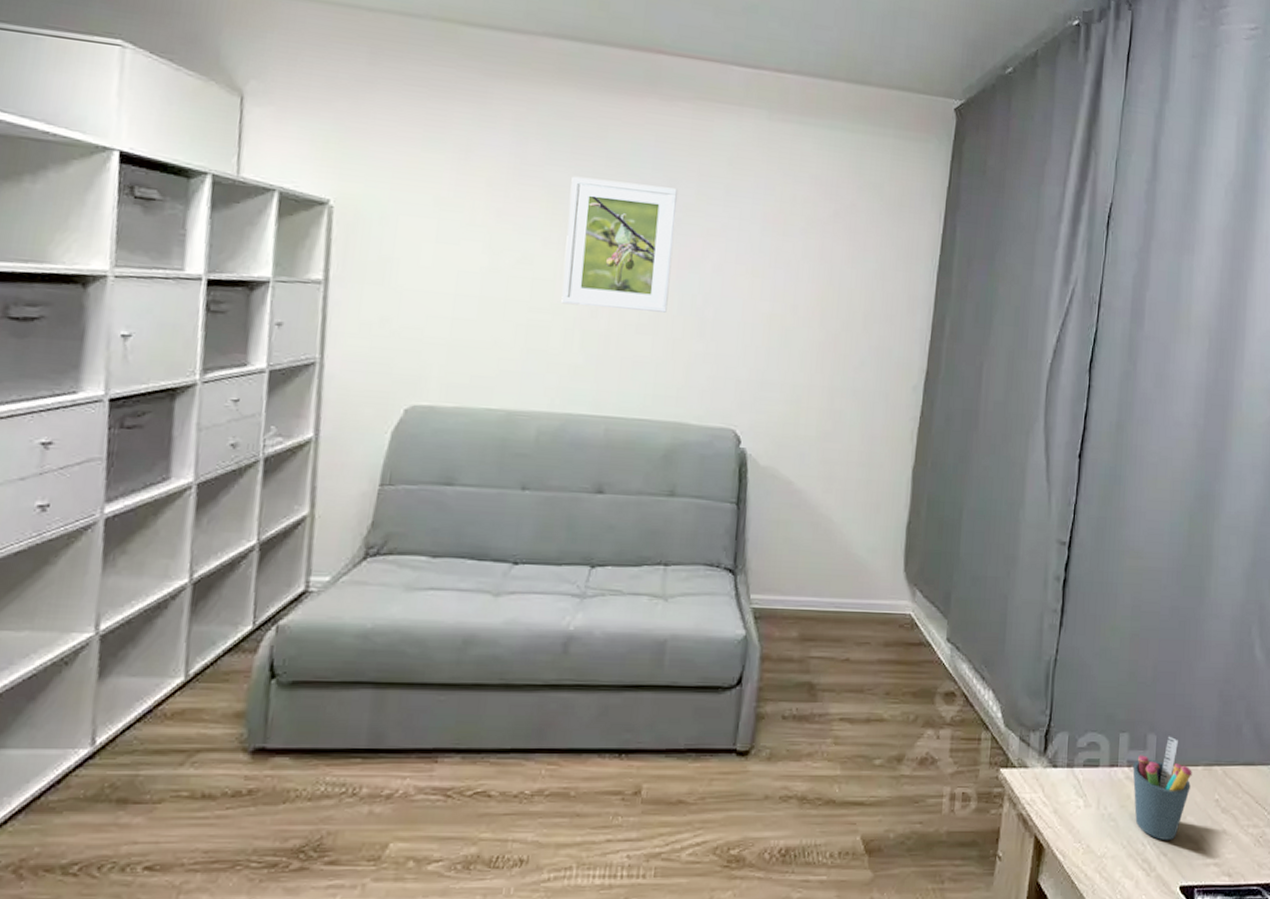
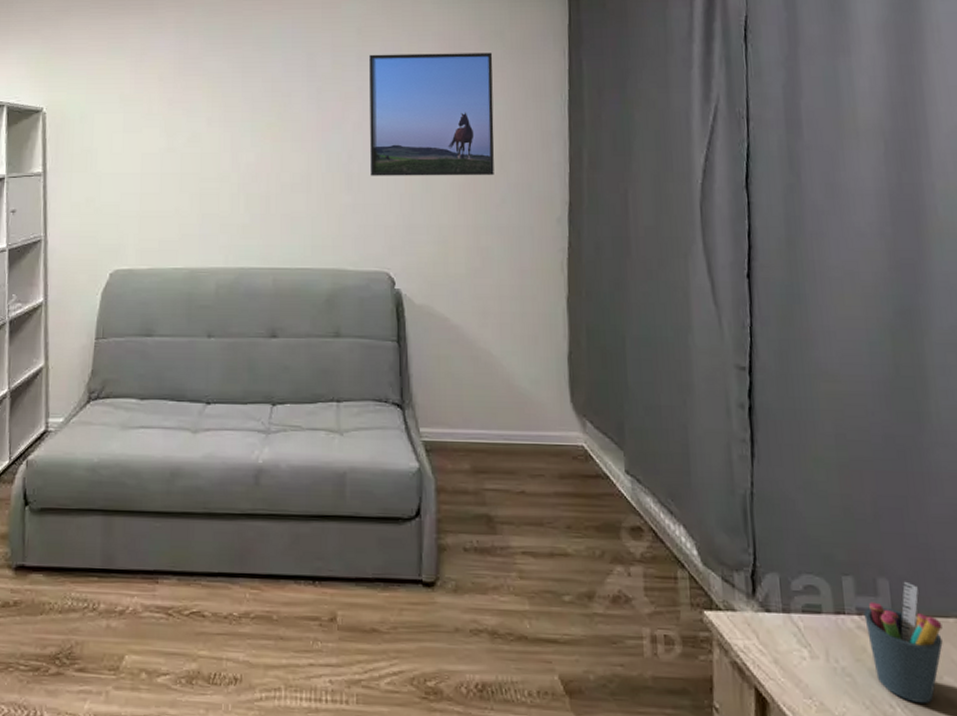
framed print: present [561,176,677,313] -> none [226,61,316,173]
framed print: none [726,189,869,336] -> present [368,53,495,176]

